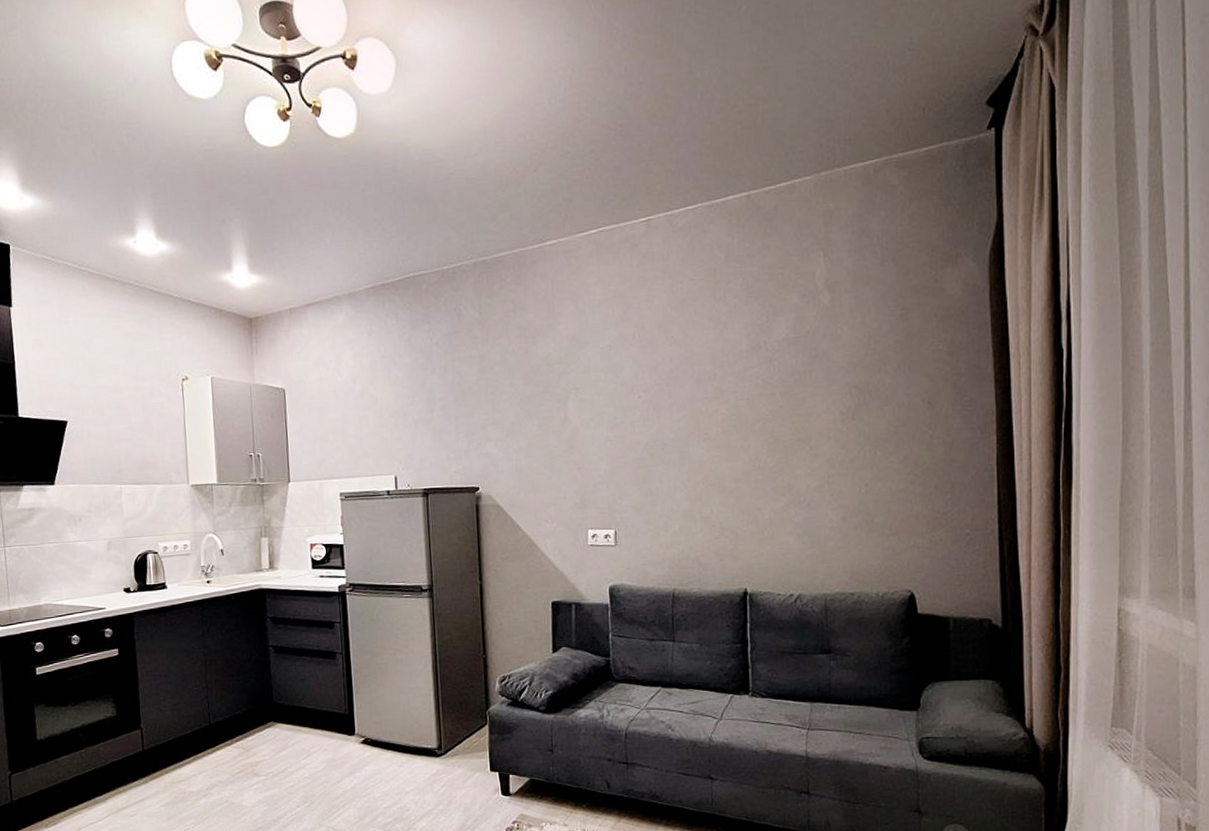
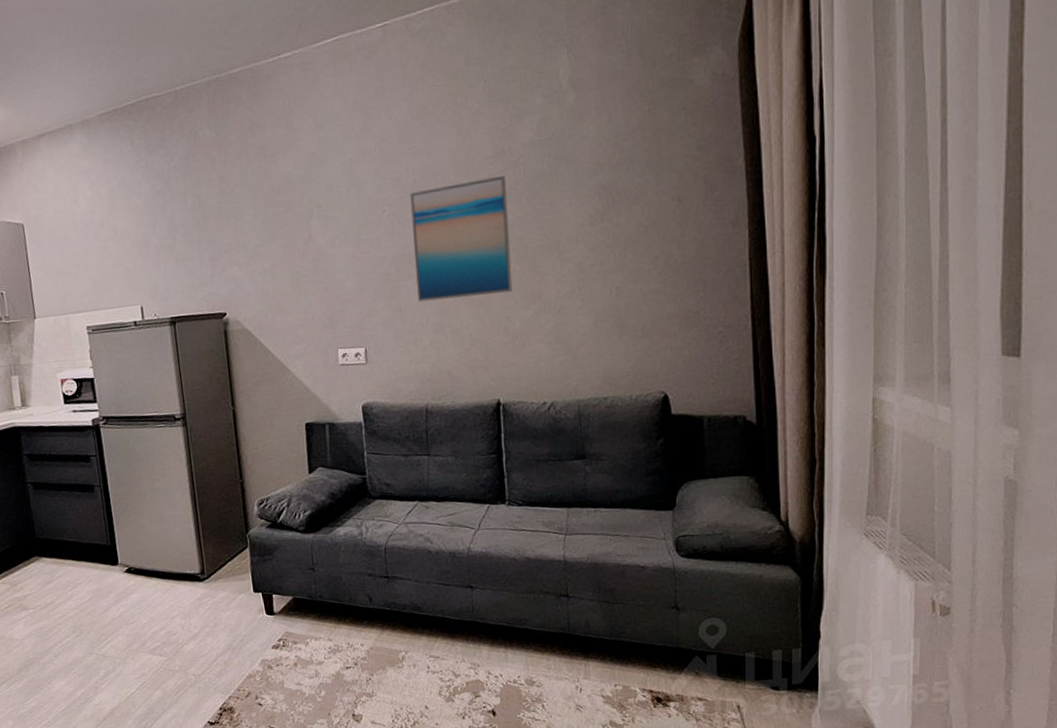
wall art: none [666,369,764,488] -> present [410,175,513,302]

